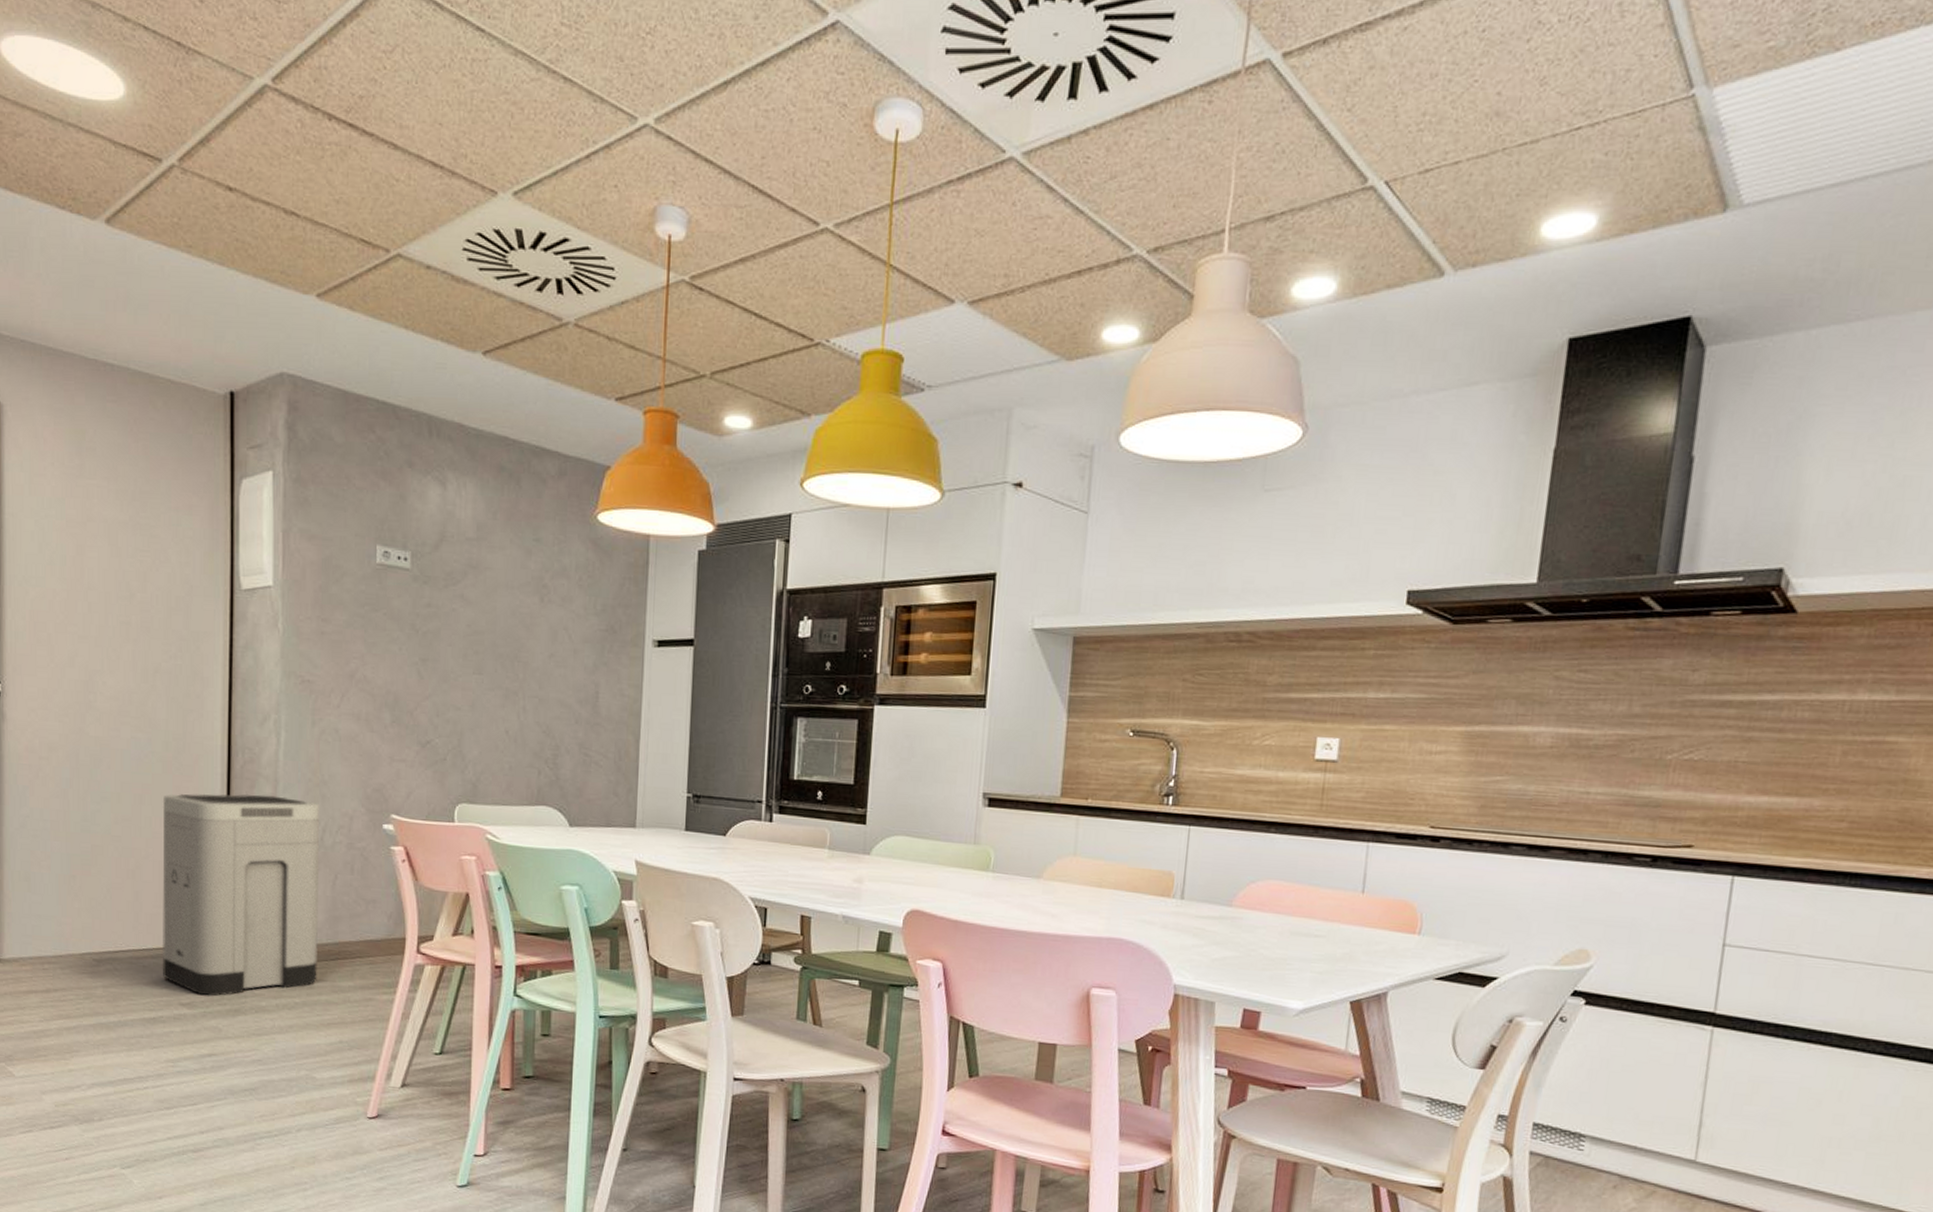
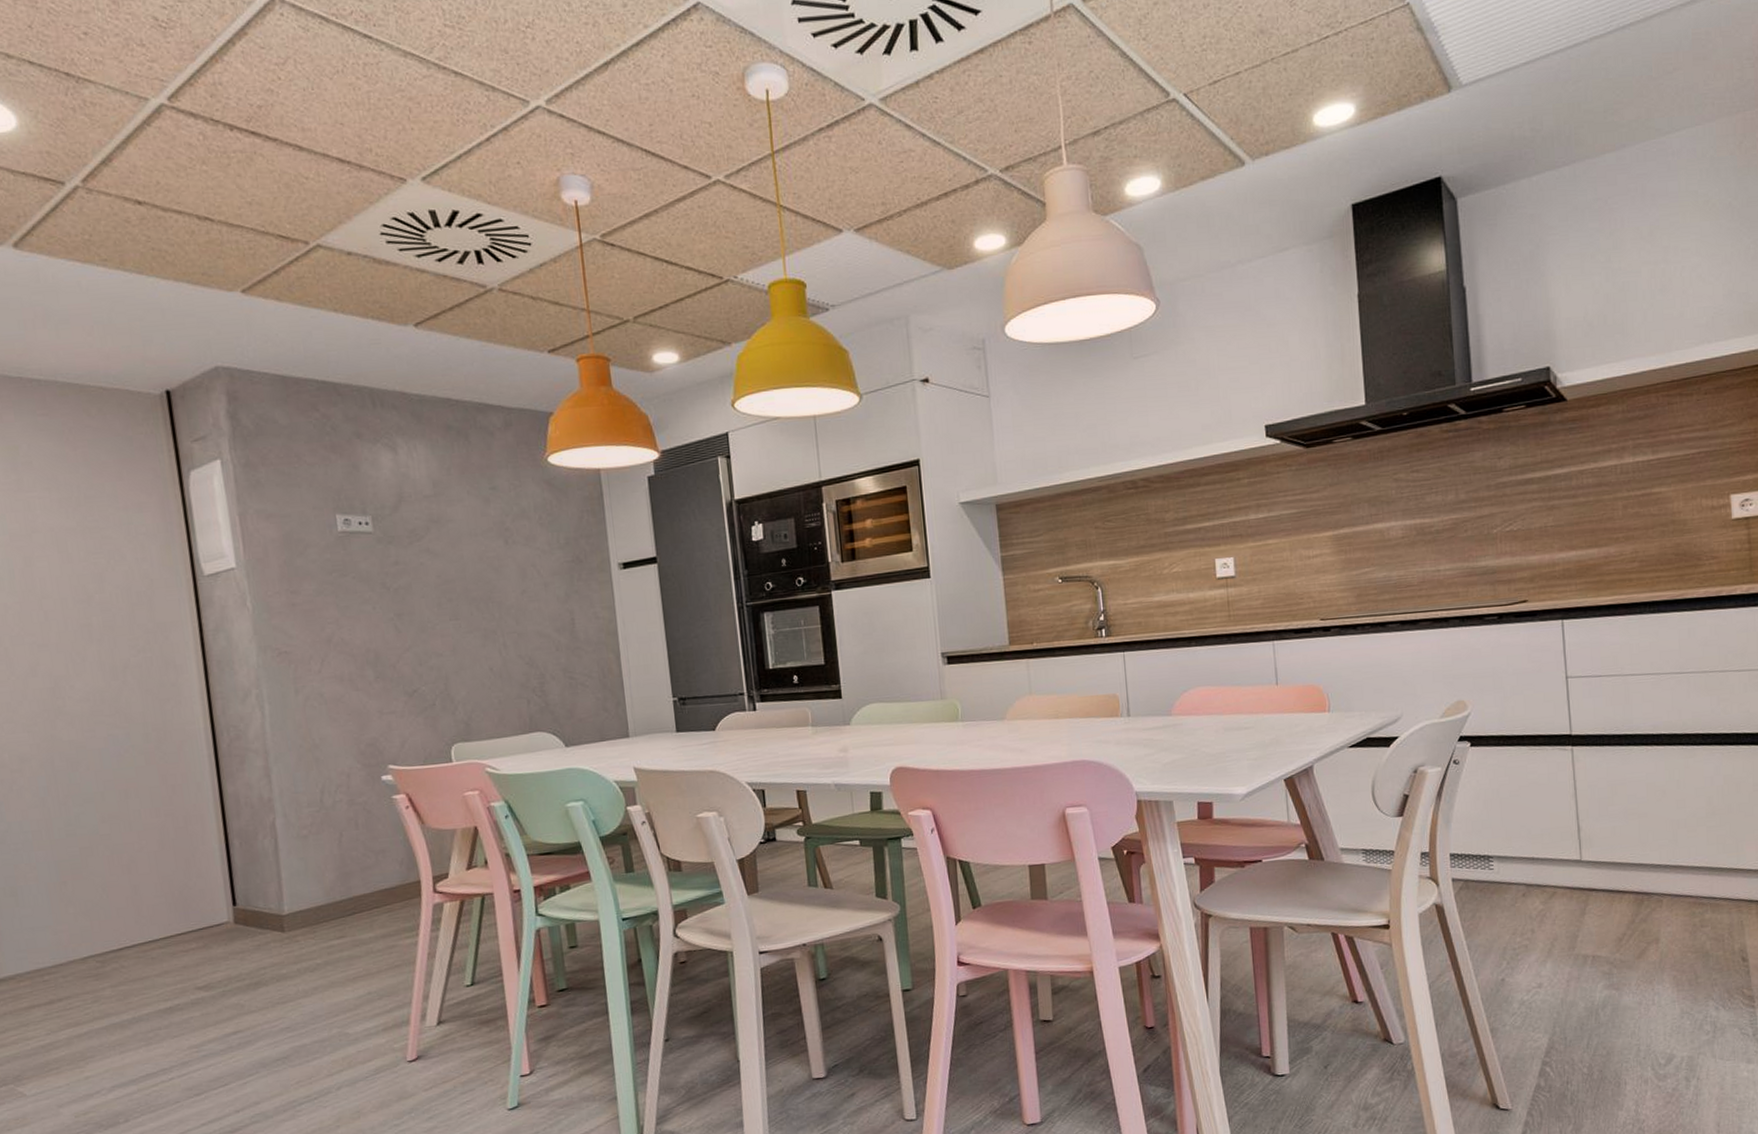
trash can: present [162,793,320,996] -> none [150,766,336,976]

